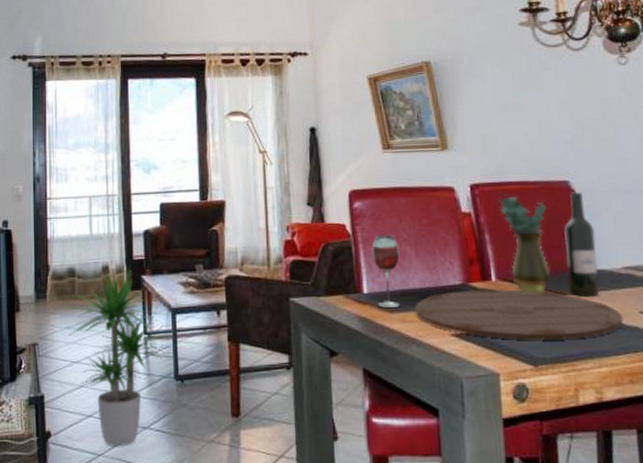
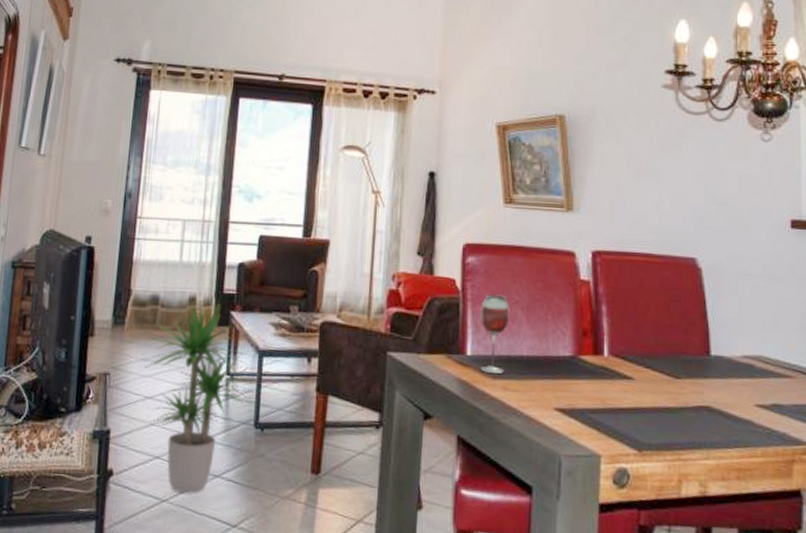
placemat: present [414,288,624,341] -> none [519,363,737,427]
vase: present [498,192,552,294] -> none [620,263,670,375]
wine bottle: present [564,192,600,298] -> none [682,270,718,384]

